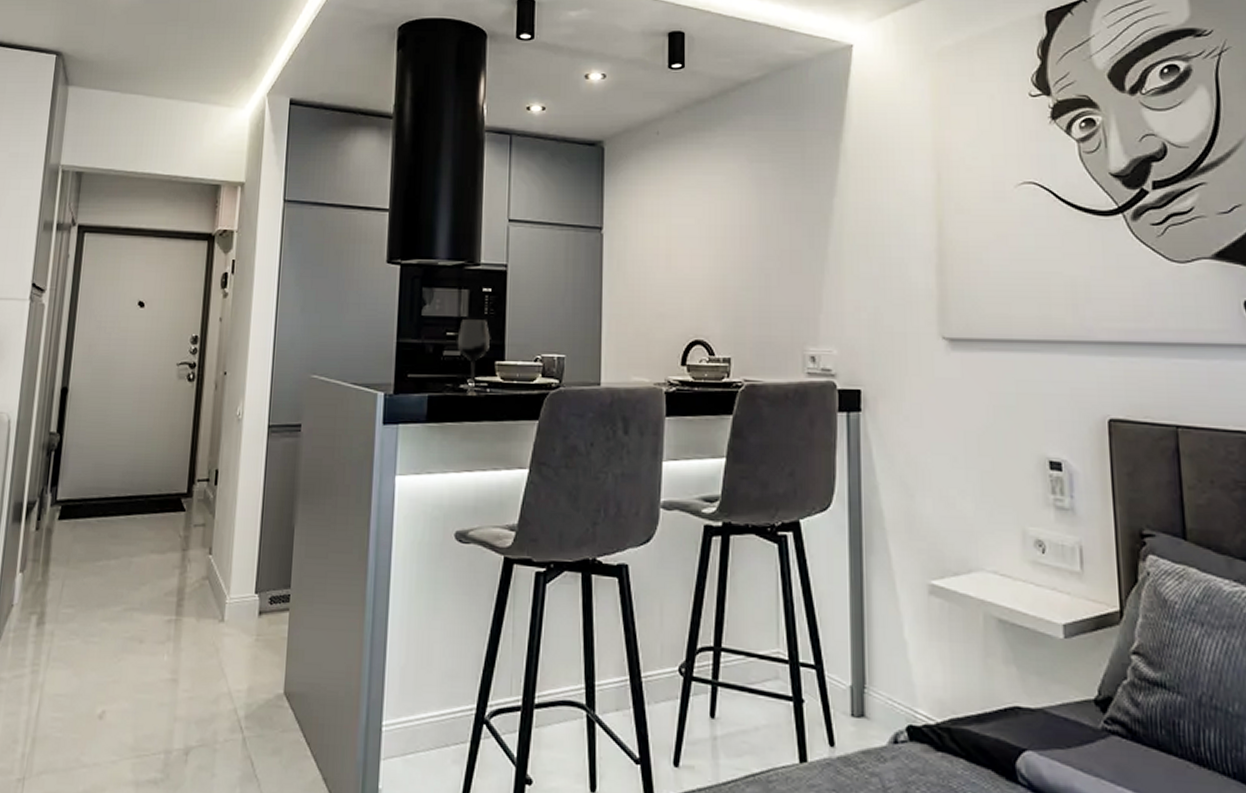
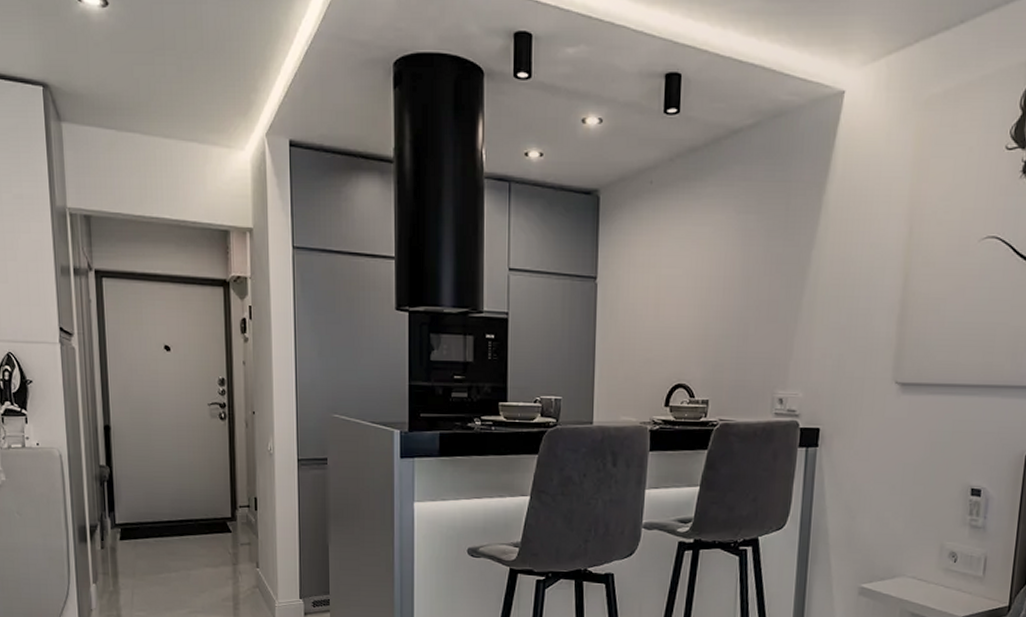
wine glass: present [457,319,491,398] -> none [464,364,495,435]

